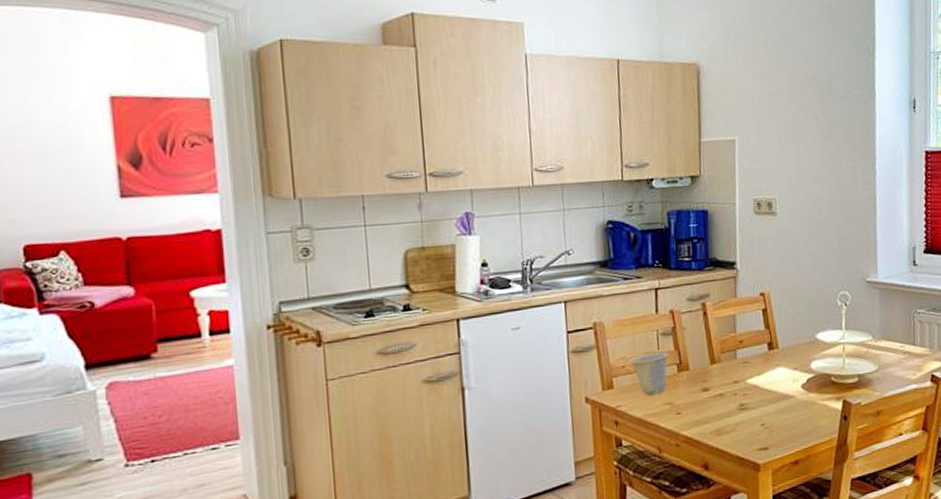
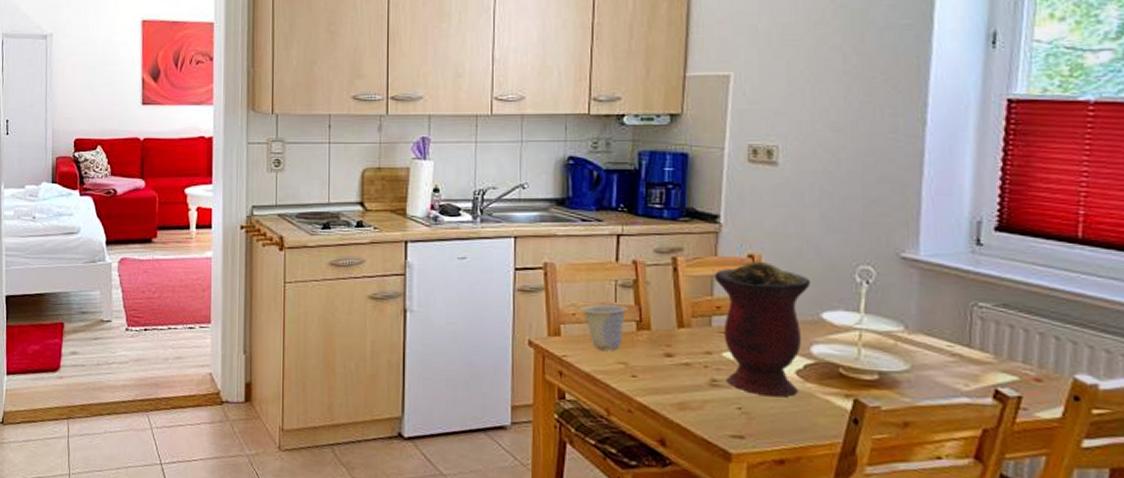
vase: none [735,297,807,411] -> present [714,260,811,397]

